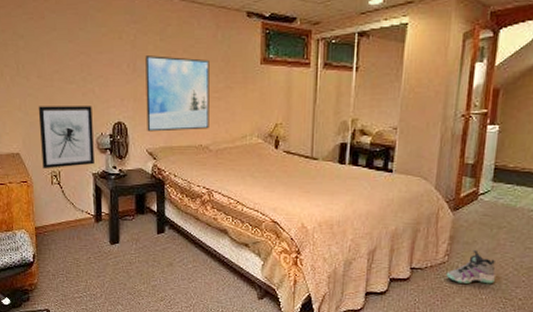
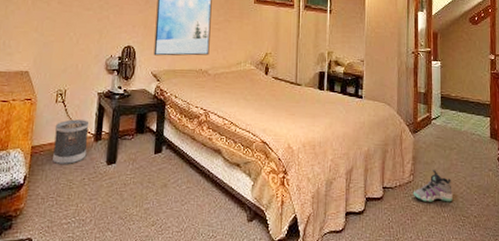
wall art: present [38,106,94,170] -> none [49,28,105,88]
wastebasket: none [54,201,89,245] -> present [53,119,90,165]

